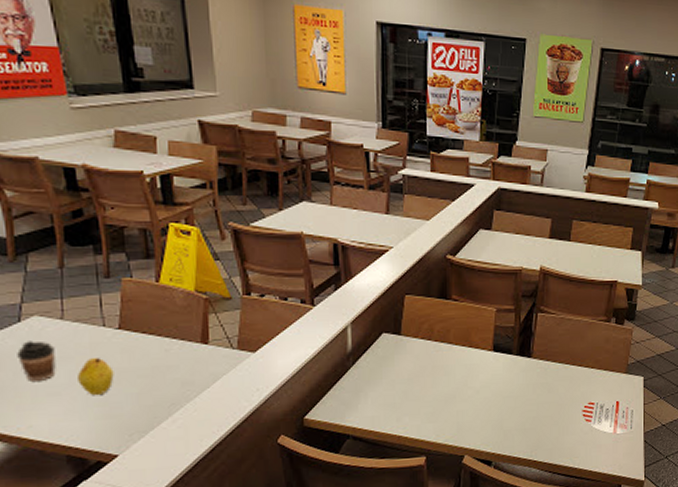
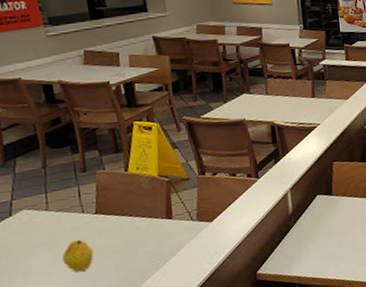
coffee cup: present [17,341,56,381] -> none [9,231,44,266]

